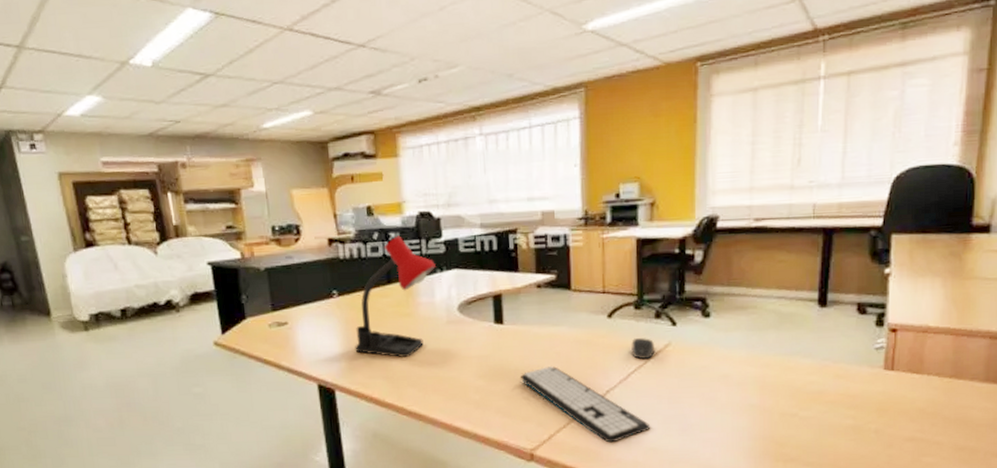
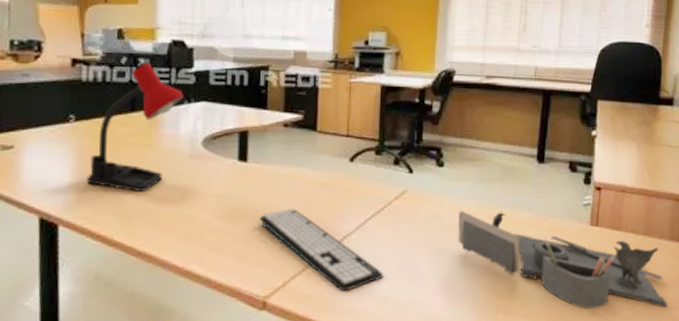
computer mouse: present [630,338,655,360] -> none [369,184,392,206]
desk organizer: none [728,360,981,455] -> present [457,210,667,308]

